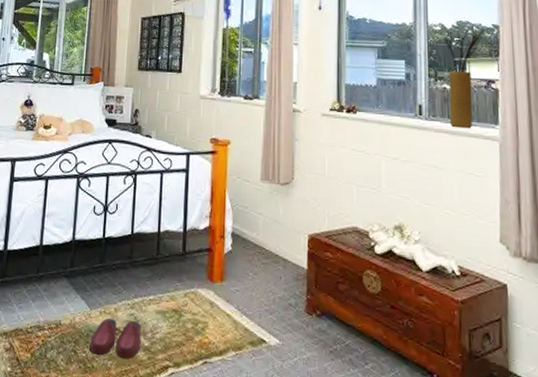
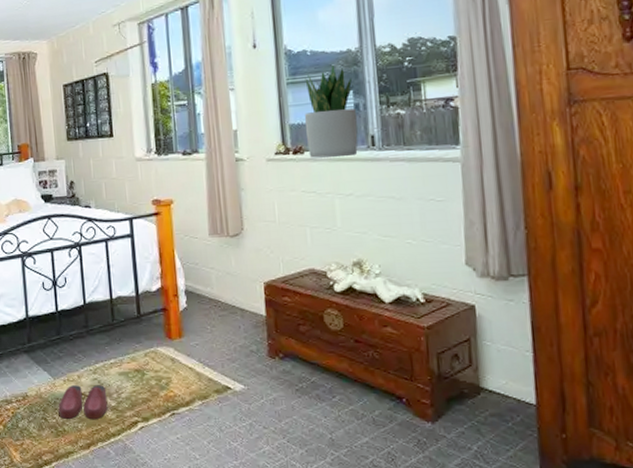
planter: none [359,36,407,122] -> present [305,65,358,158]
vase: present [443,26,486,129] -> none [394,40,441,155]

